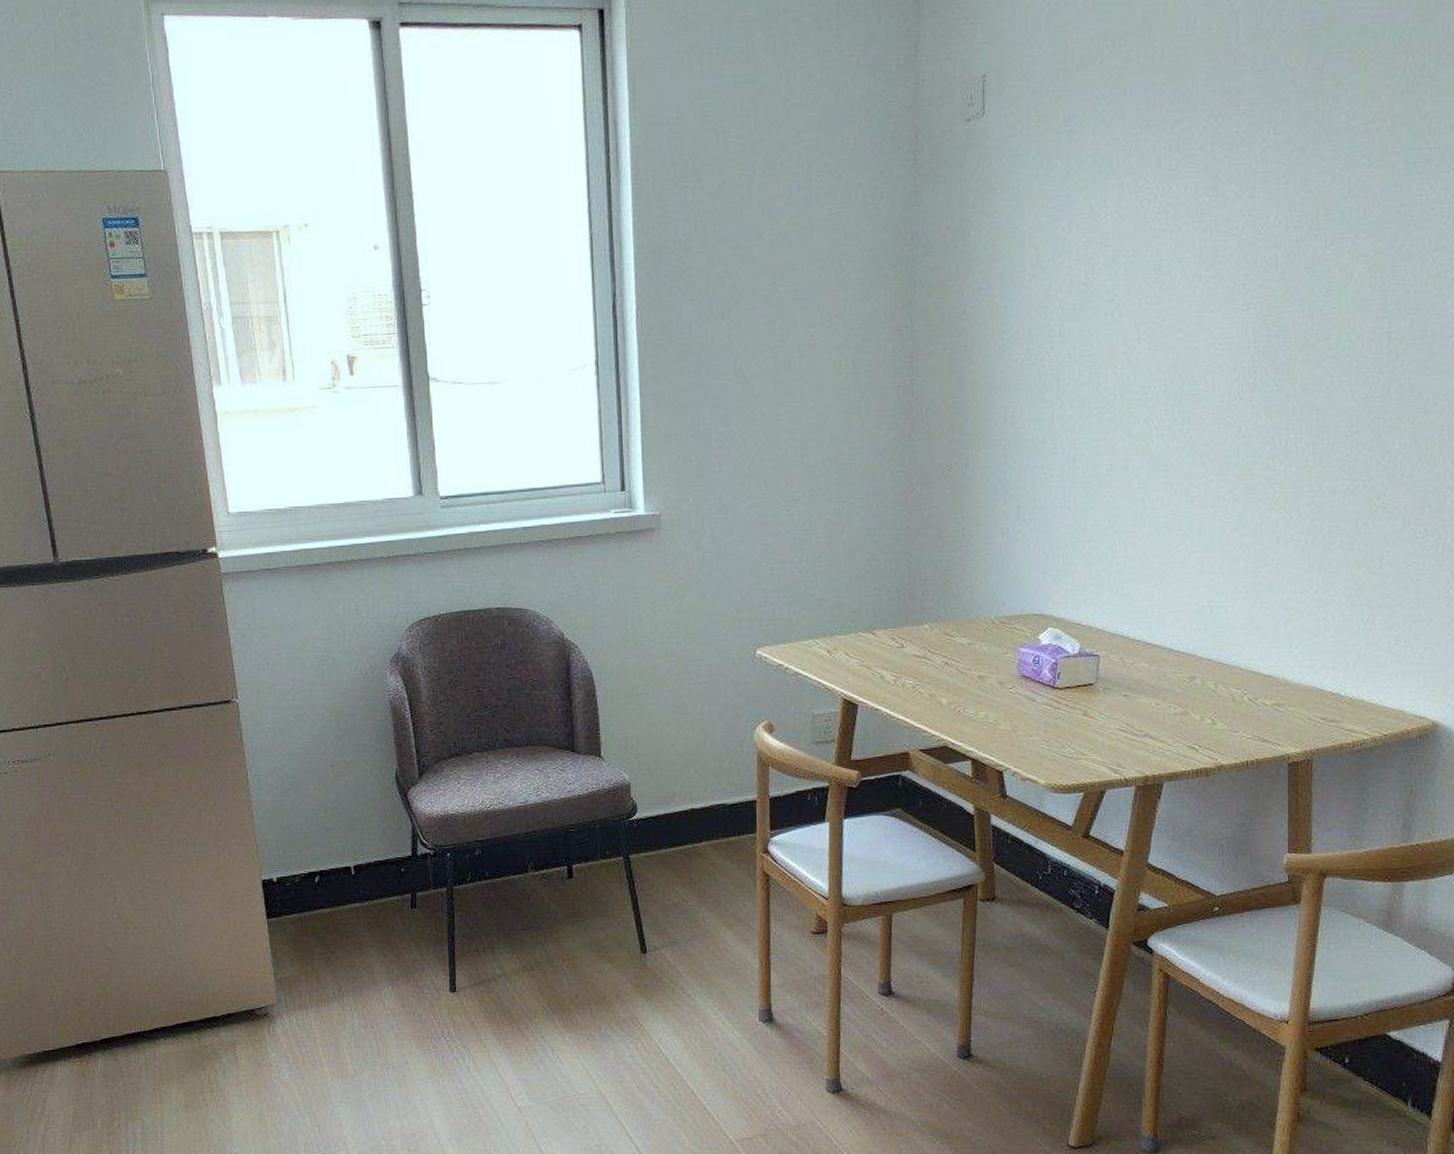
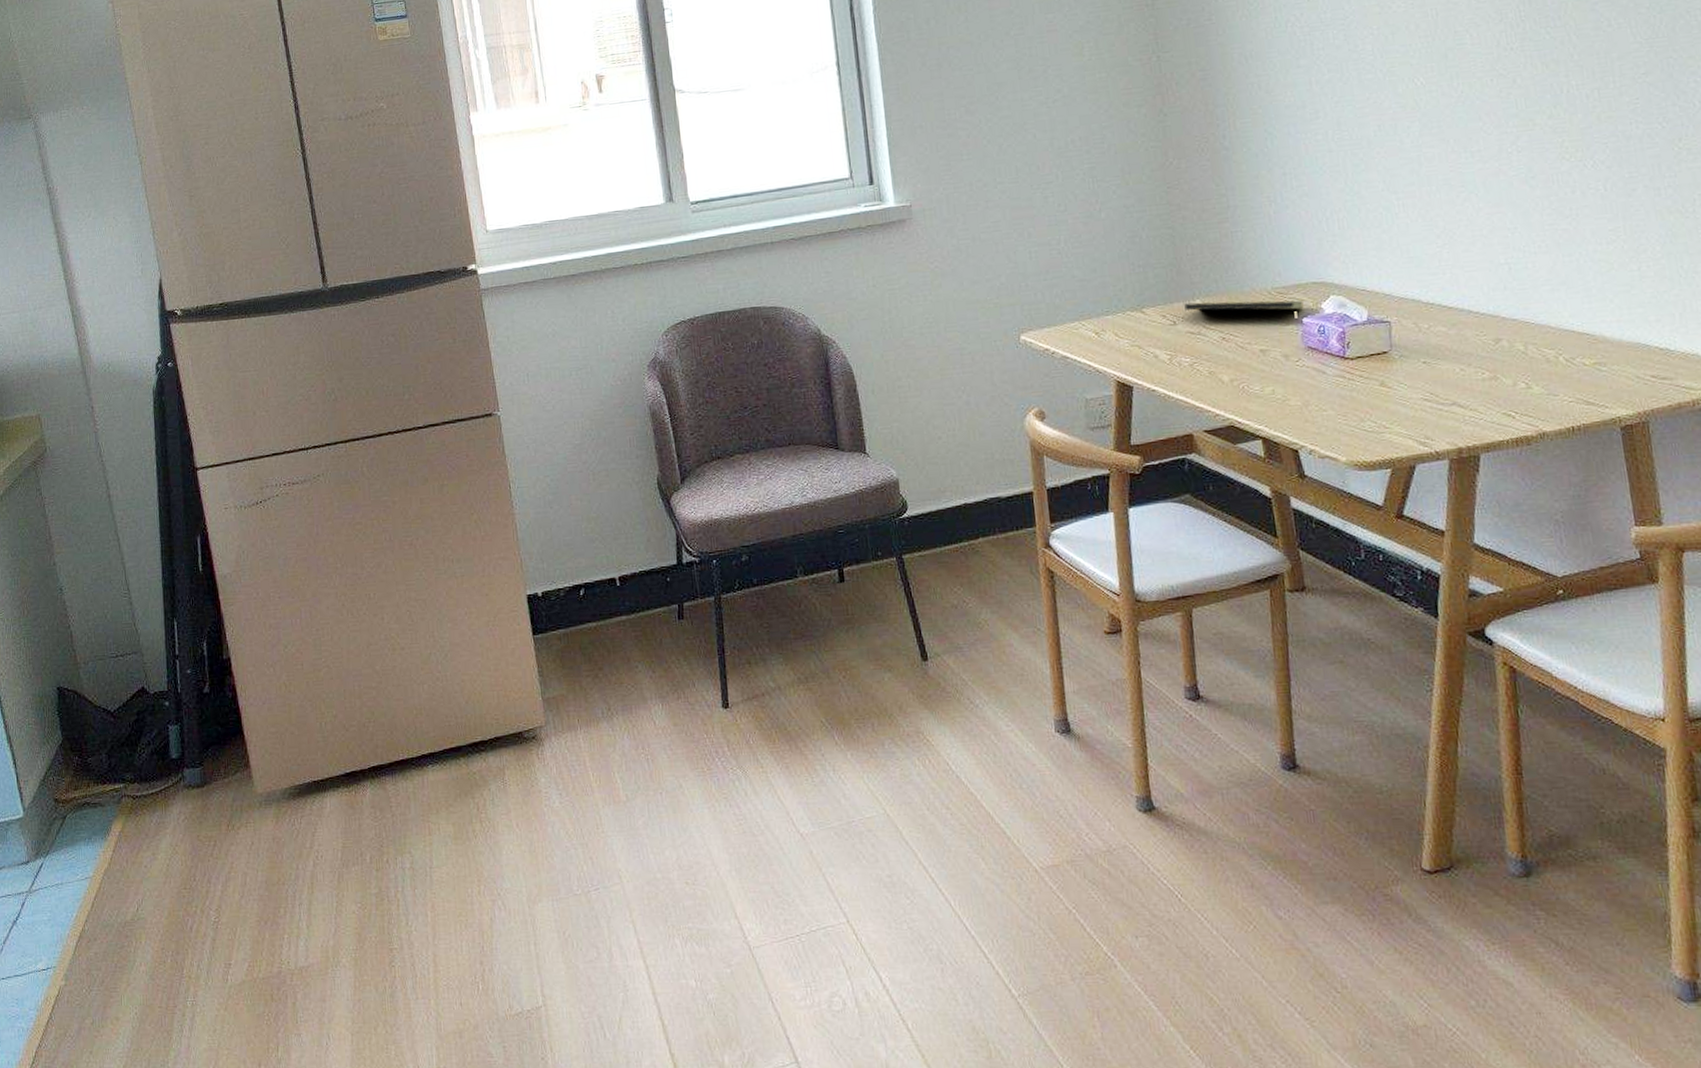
notepad: none [913,627,1023,650] -> present [1184,300,1304,321]

